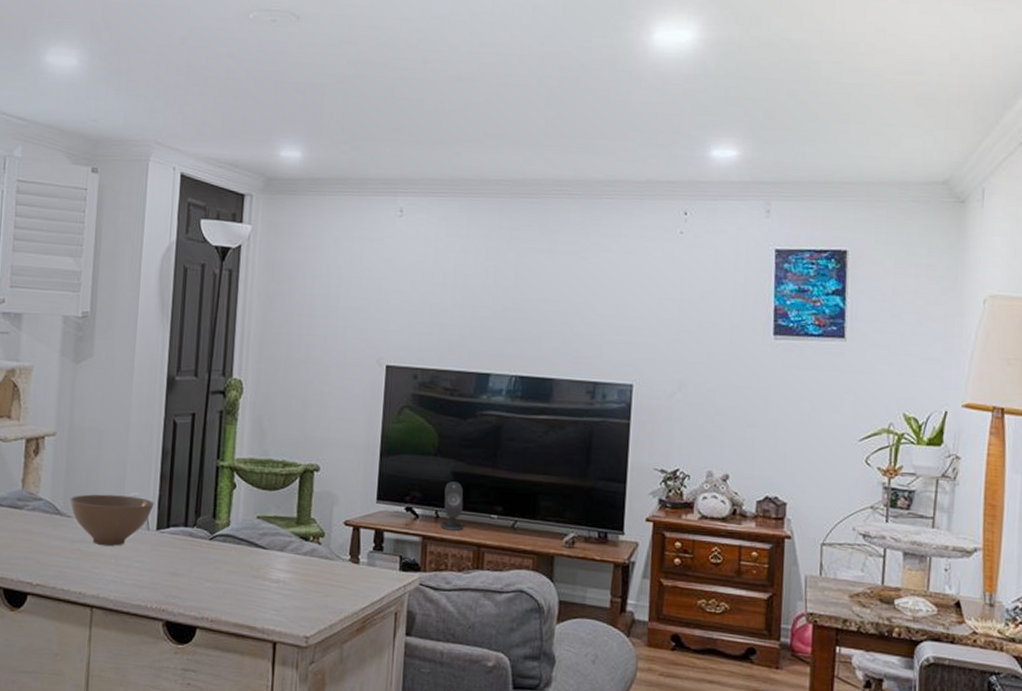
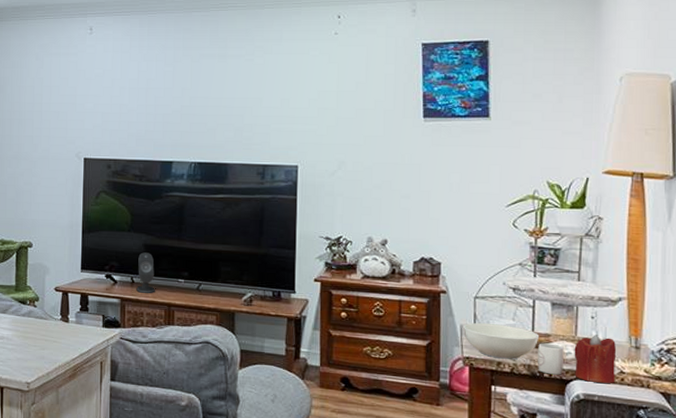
bowl: none [808,573,890,617] -> present [463,323,540,360]
mug: none [885,598,915,635] -> present [537,343,565,375]
candle: none [925,588,970,646] -> present [574,333,617,384]

